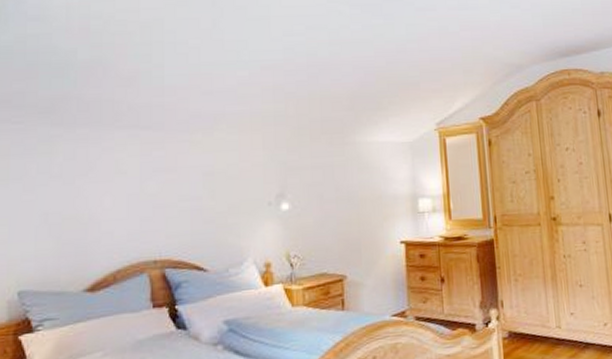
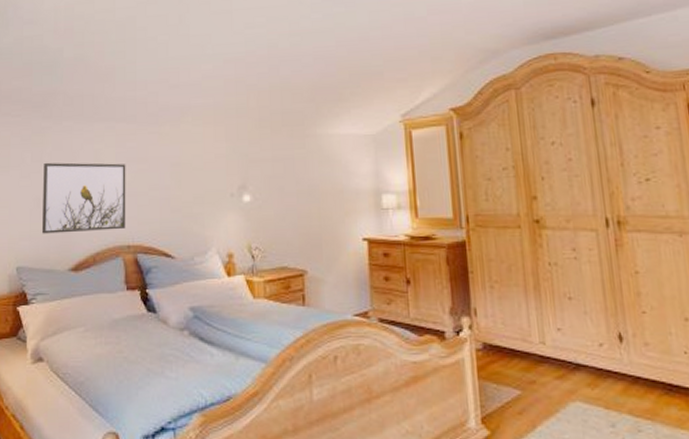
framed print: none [49,173,153,253] -> present [41,162,126,234]

